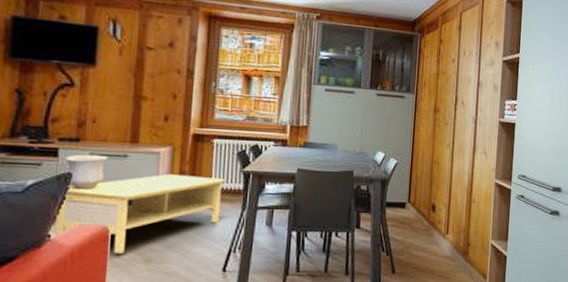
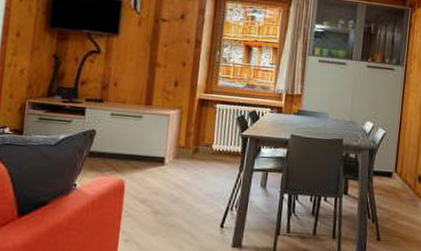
coffee table: present [54,174,225,254] -> none [79,135,226,205]
ceramic pot: present [65,154,107,191] -> none [91,114,125,146]

